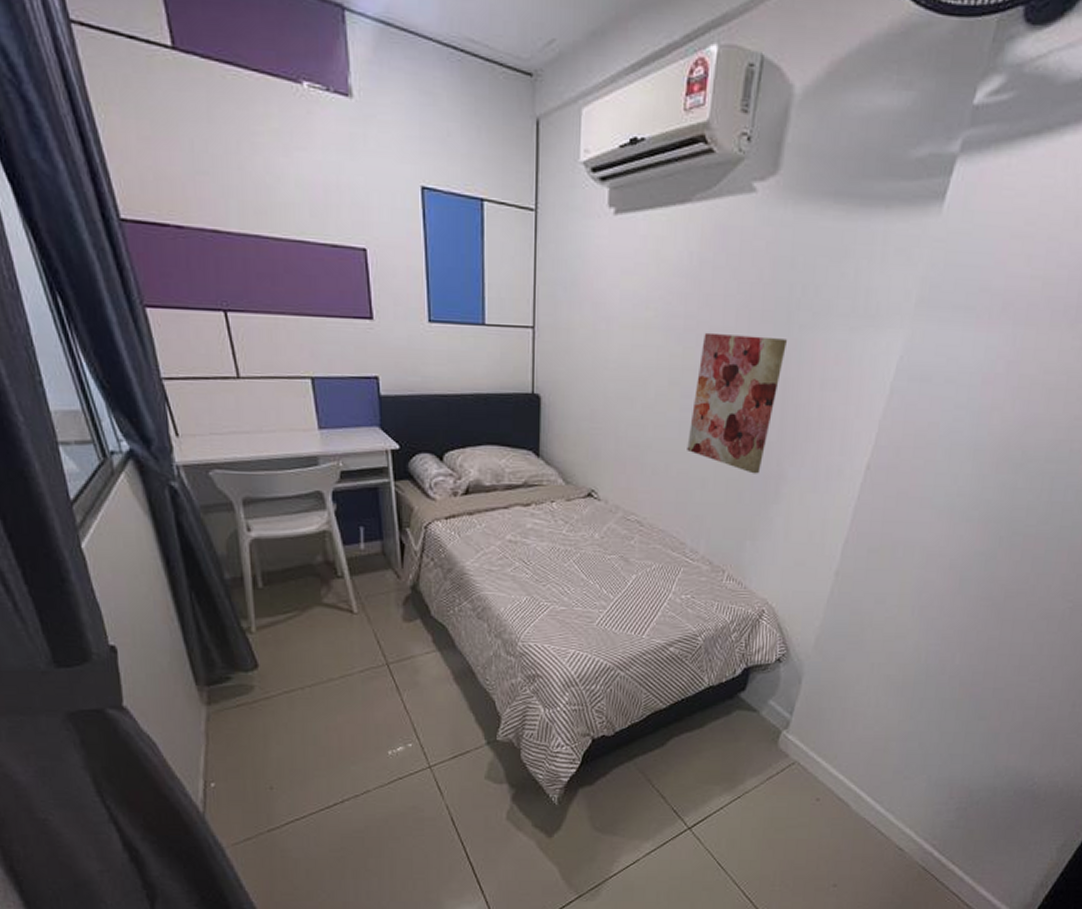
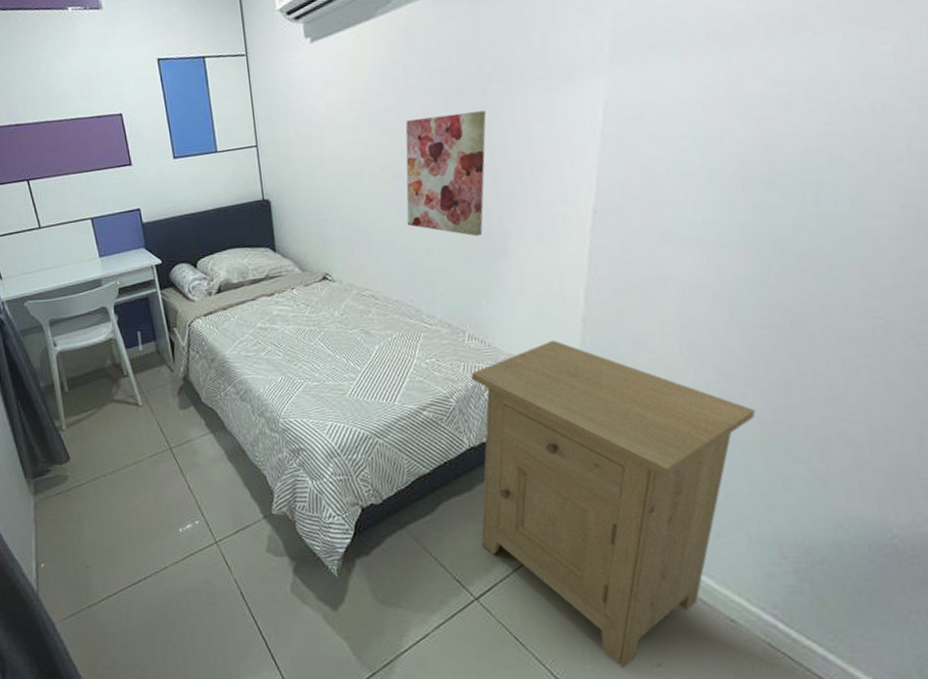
nightstand: none [703,589,959,889] -> present [471,340,756,668]

